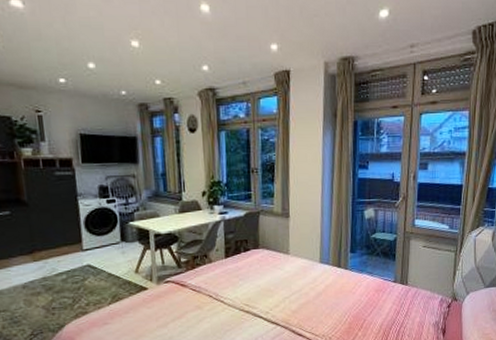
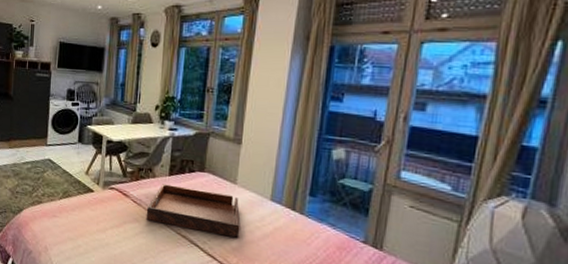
serving tray: none [207,265,297,305] -> present [146,184,241,238]

